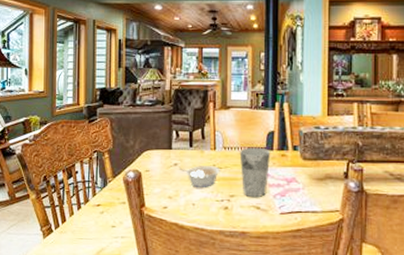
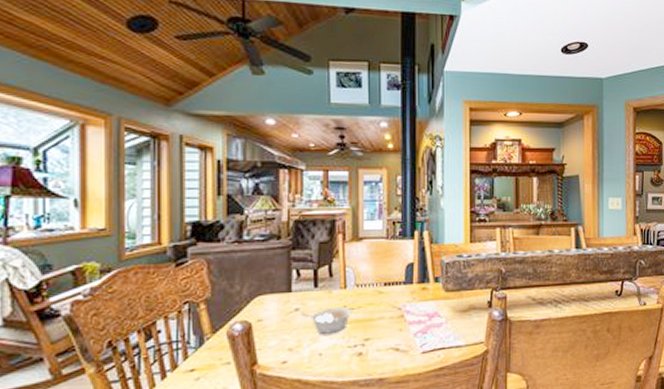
cup: present [239,147,271,198] -> none [374,281,411,339]

